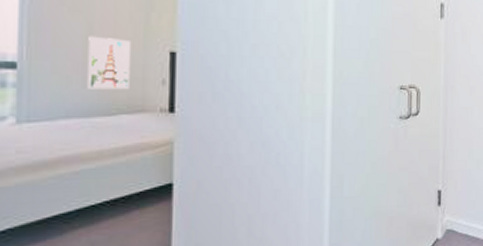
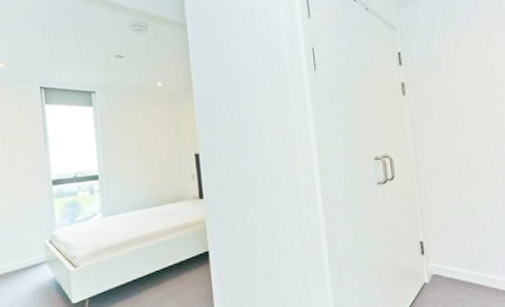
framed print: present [87,35,132,90] -> none [140,149,171,188]

